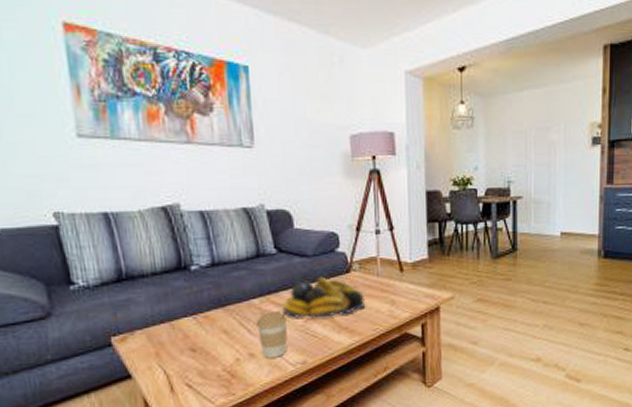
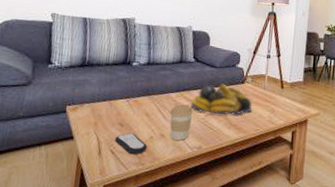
remote control: none [188,358,235,385] -> present [114,133,148,155]

